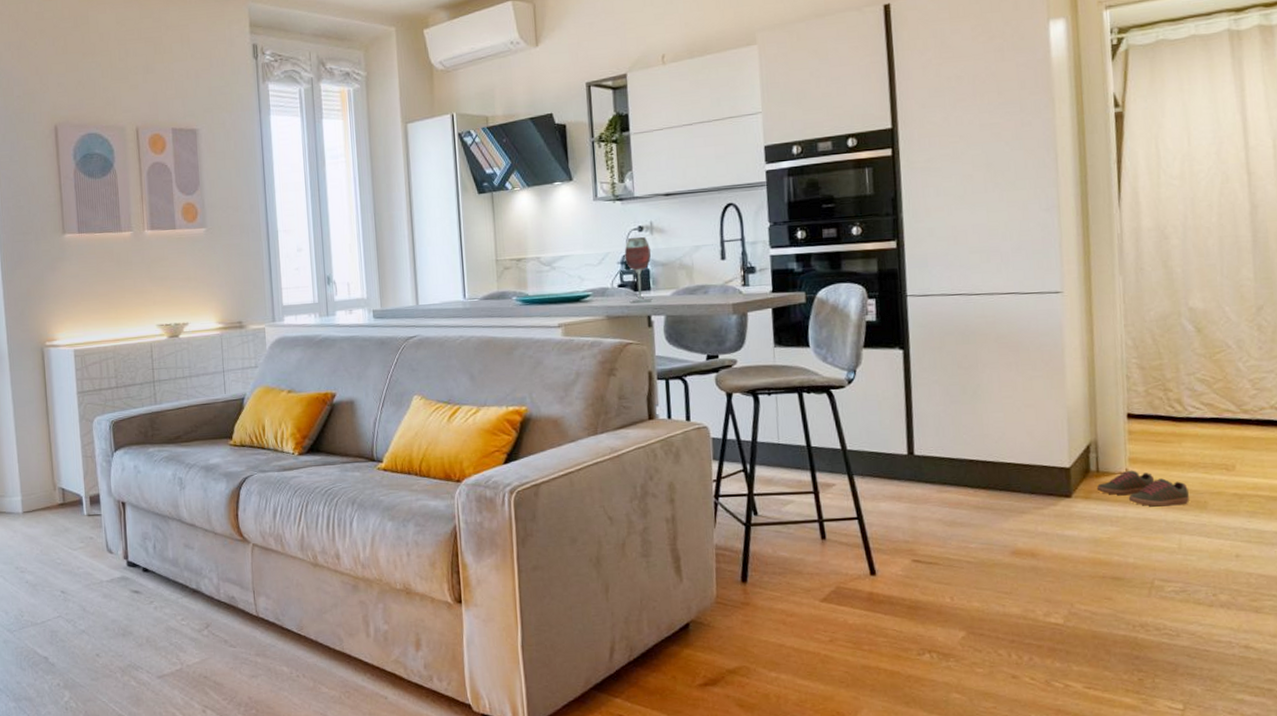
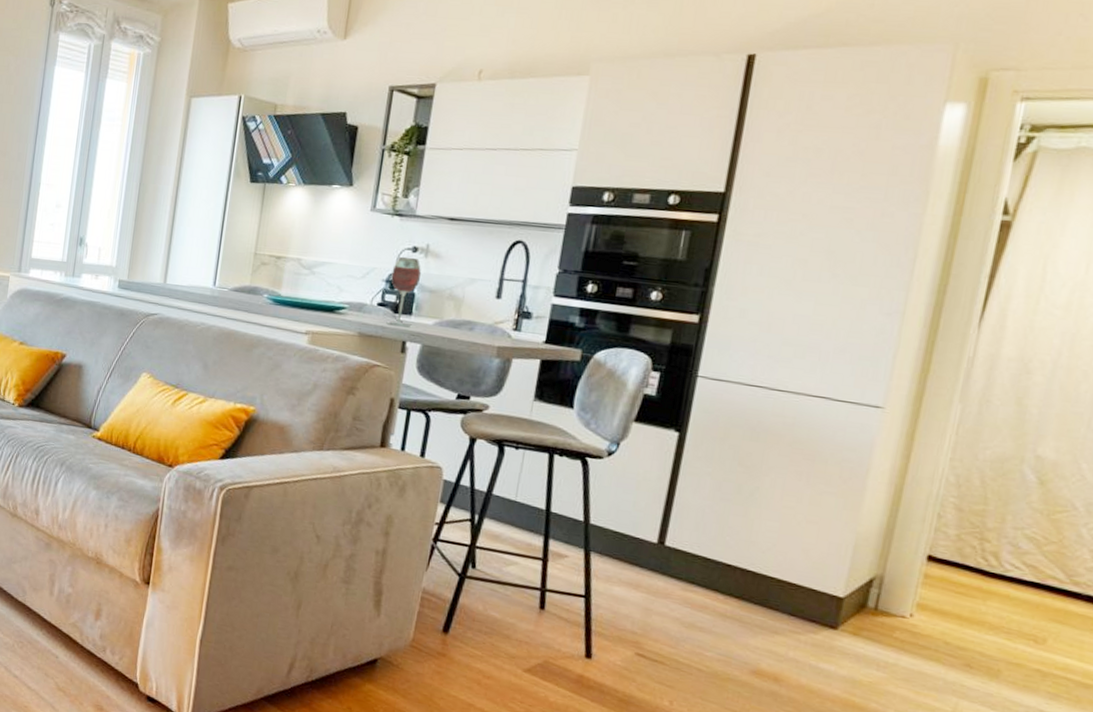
shoe: present [1096,470,1189,507] -> none [869,615,982,668]

